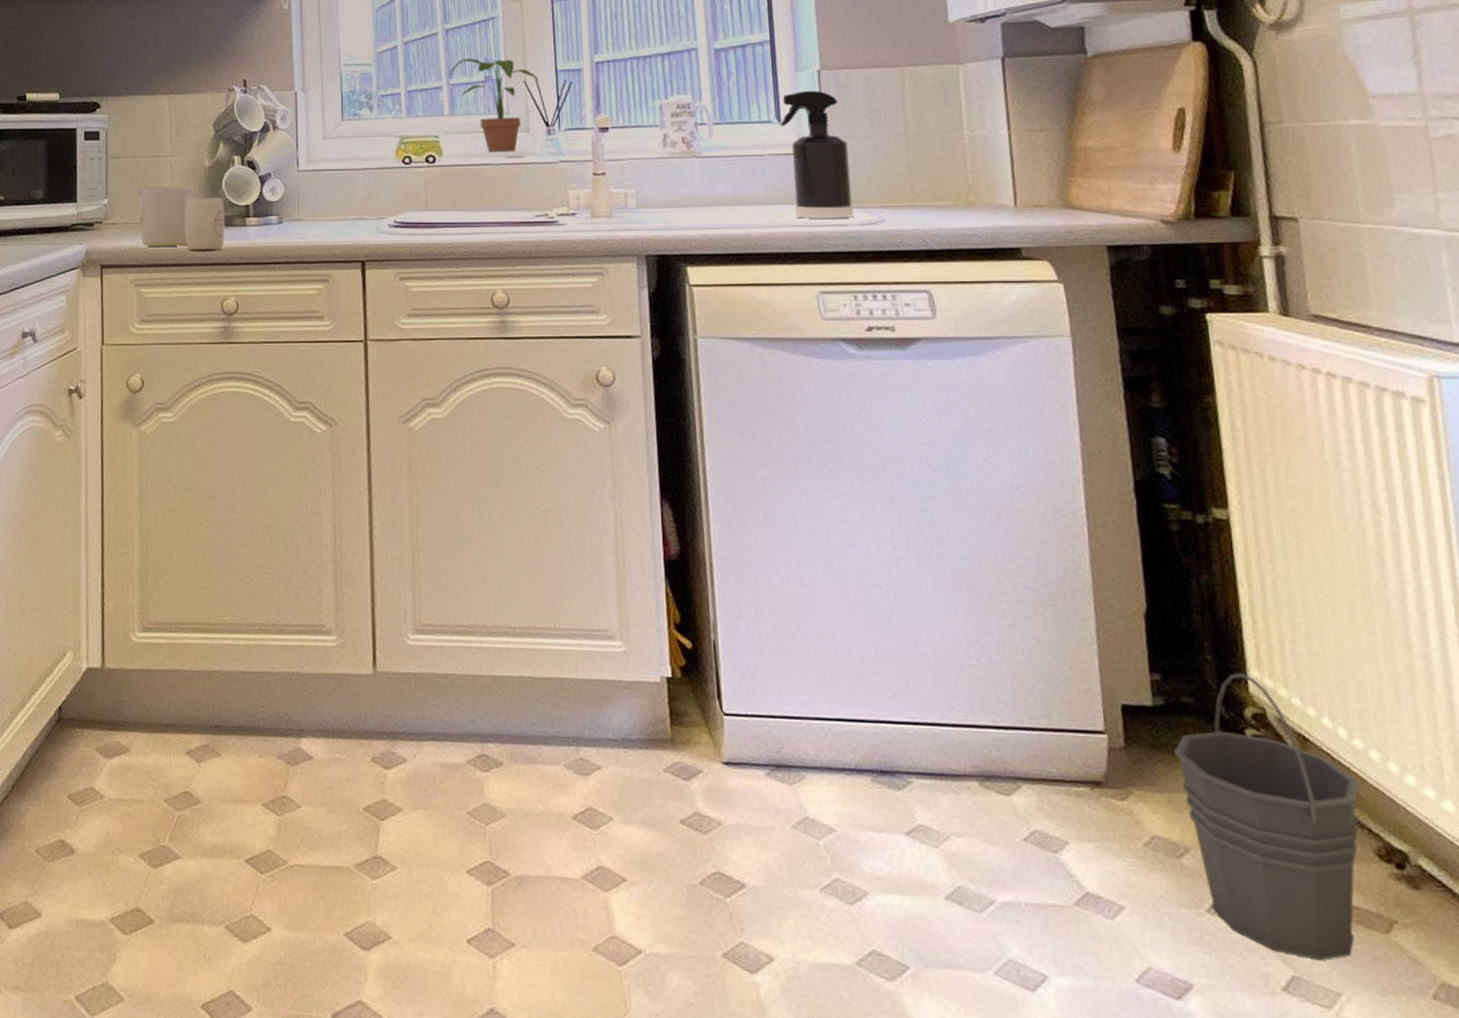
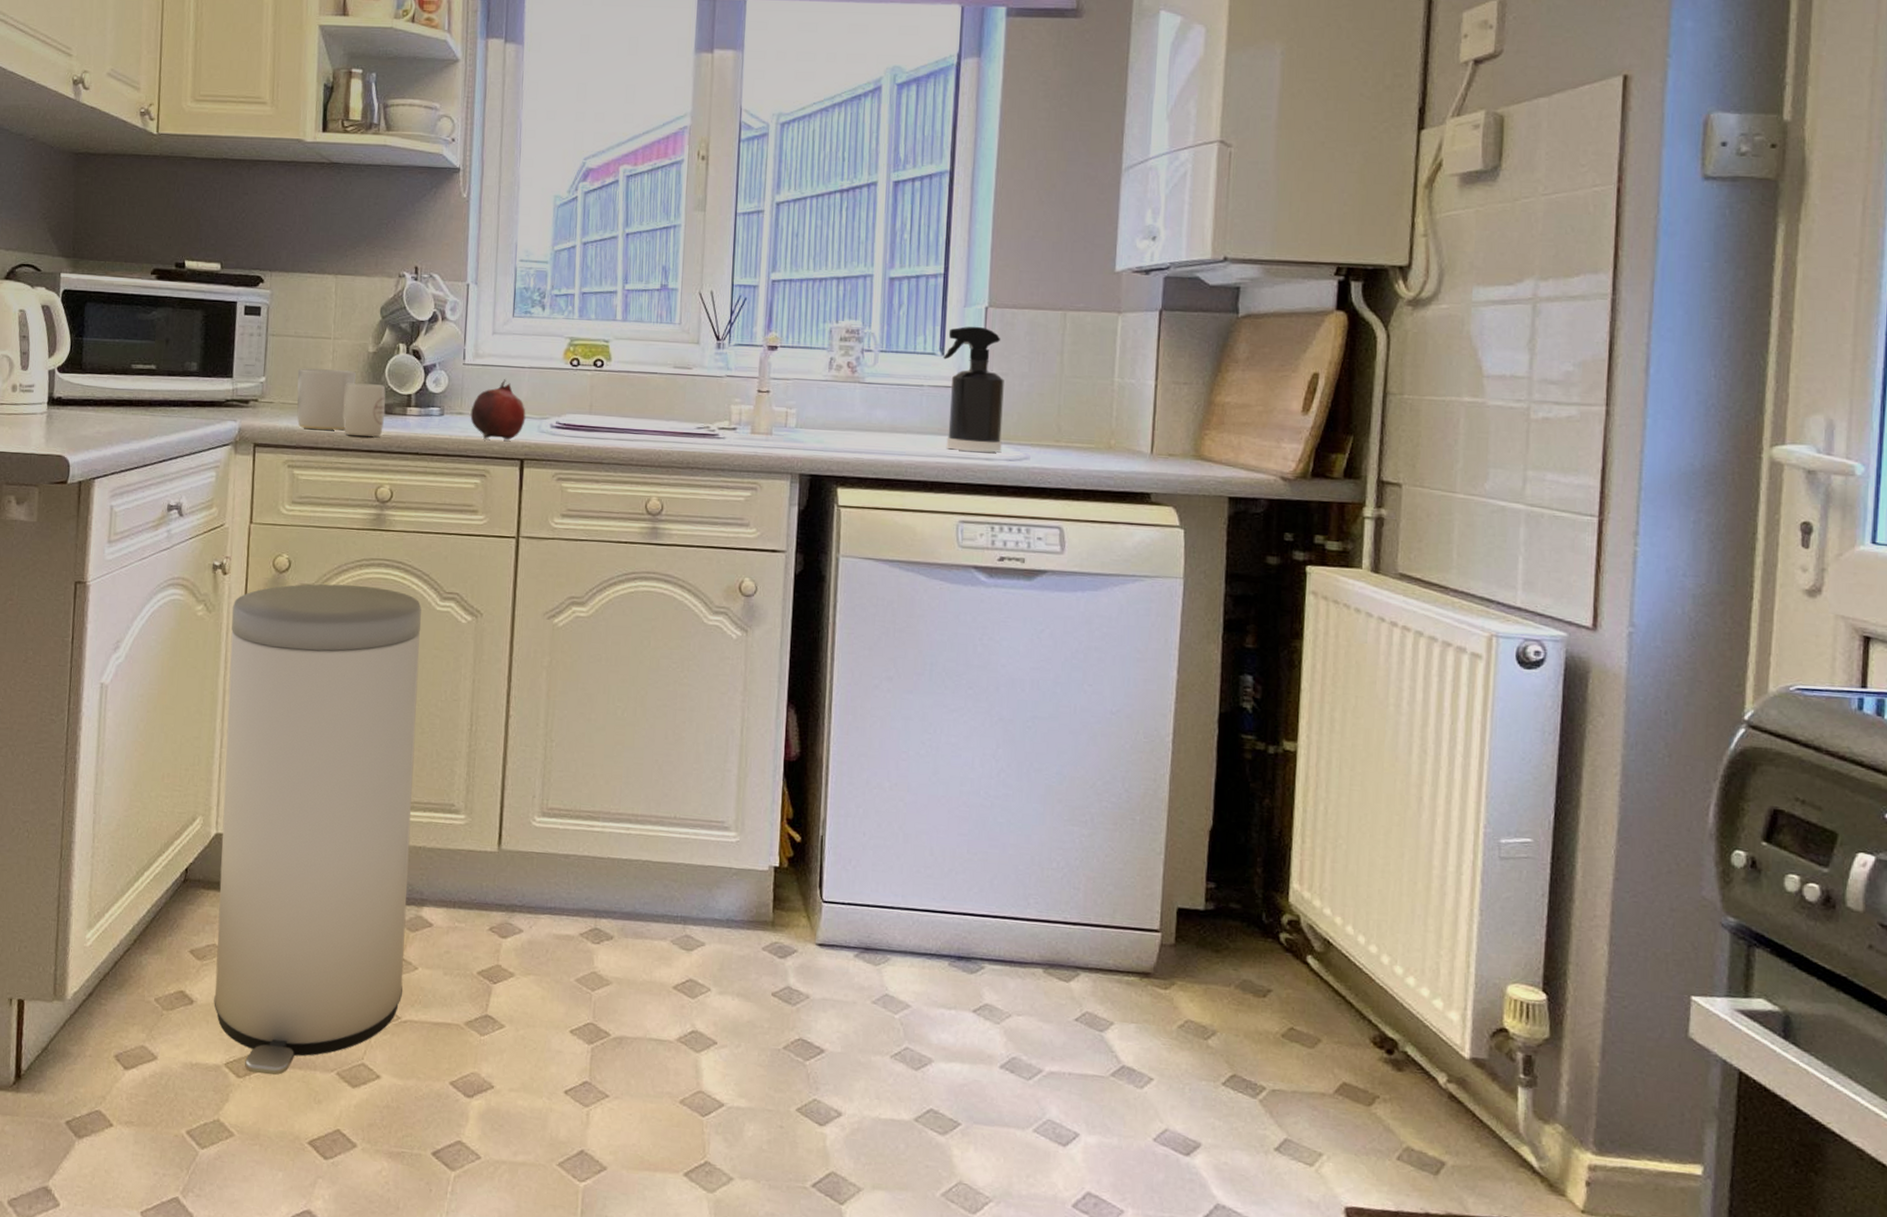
pedal bin: none [89,401,287,931] -> present [214,584,422,1076]
fruit: none [308,181,363,244] -> present [470,378,526,441]
potted plant: present [450,58,539,153] -> none [626,264,714,363]
bucket: present [1173,673,1360,961] -> none [1216,885,1368,1127]

